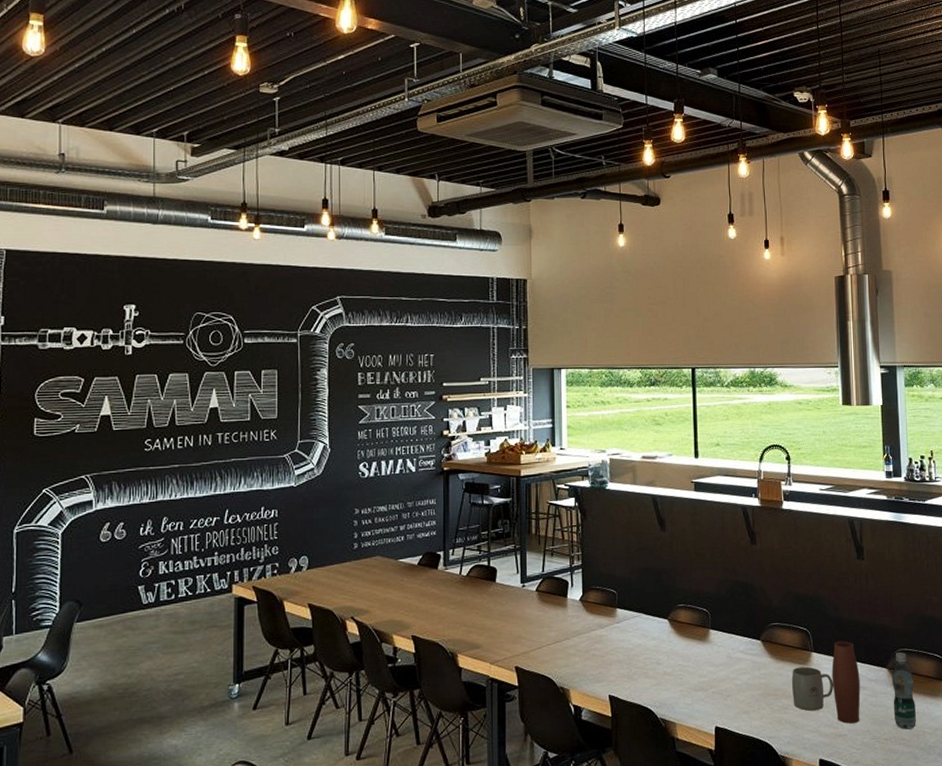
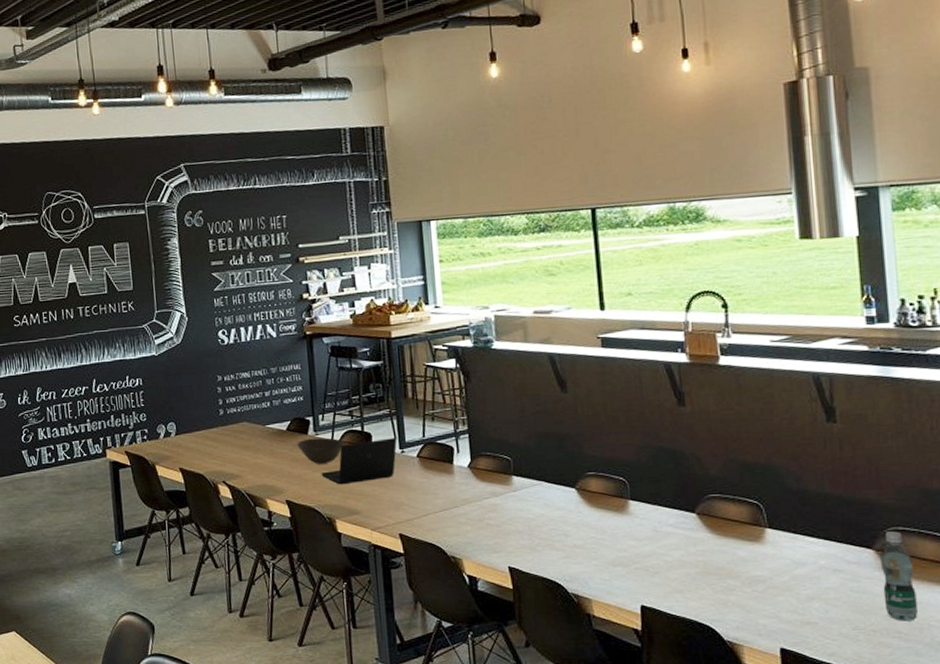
bowl: none [426,572,471,599] -> present [297,438,344,464]
laptop: none [447,572,519,619] -> present [321,438,397,485]
mug: present [791,666,833,711] -> none [738,544,797,594]
vase: present [831,640,861,724] -> none [794,516,836,610]

